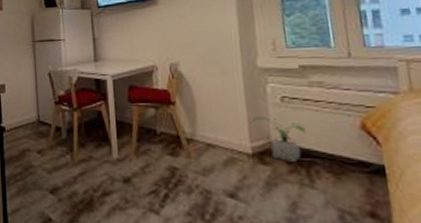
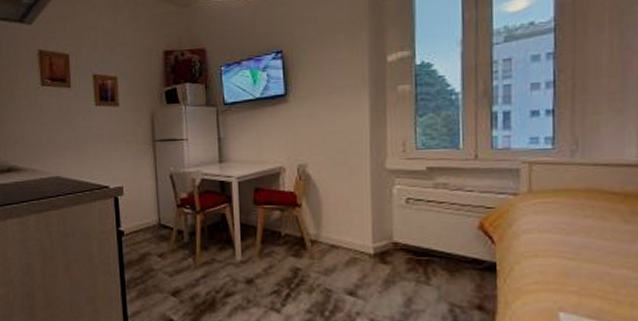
potted plant: present [253,117,307,163] -> none [377,218,428,262]

